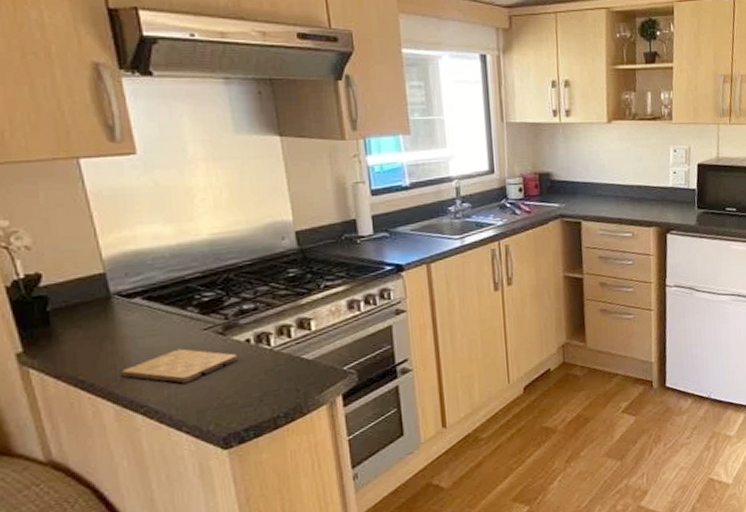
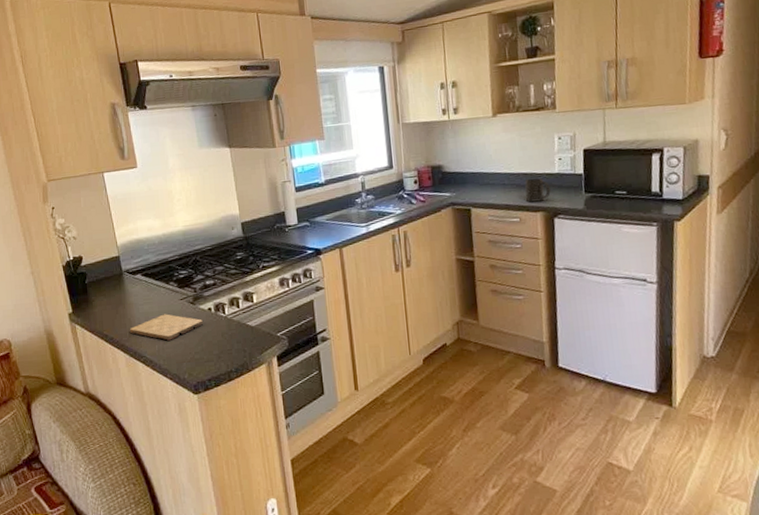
mug: none [638,191,664,217] -> present [524,178,551,203]

